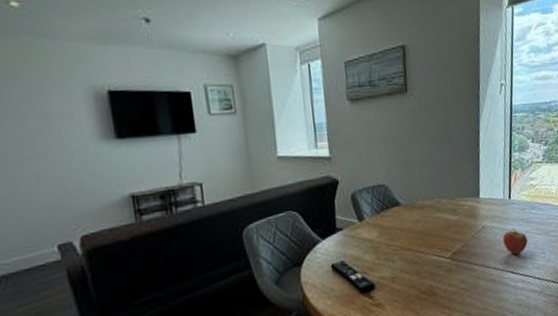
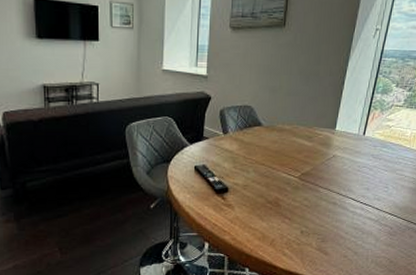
fruit: present [503,228,528,255] -> none [350,162,374,184]

